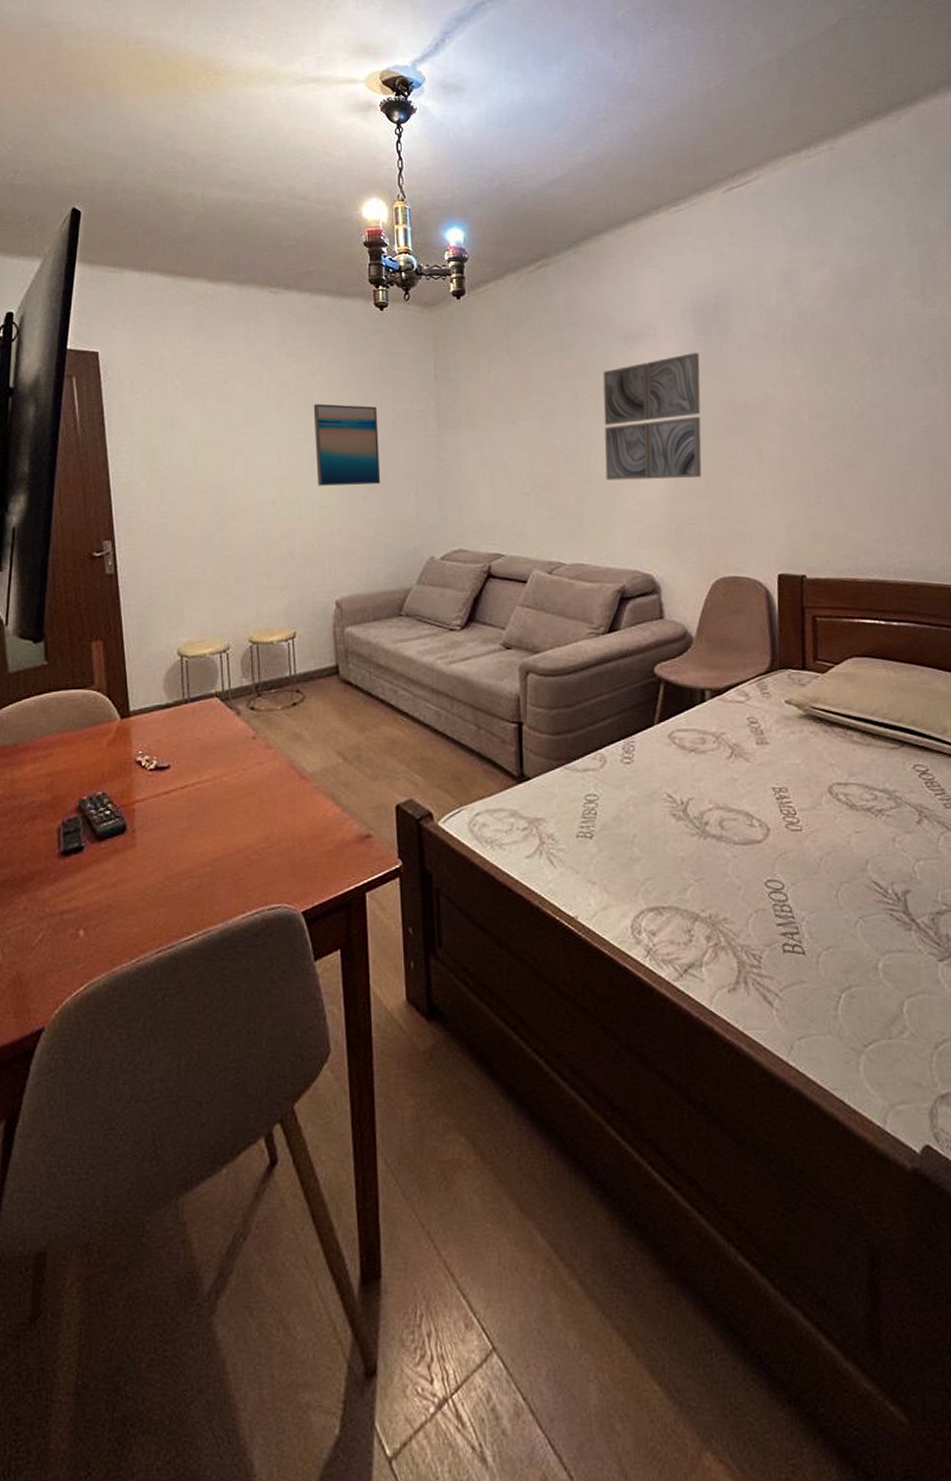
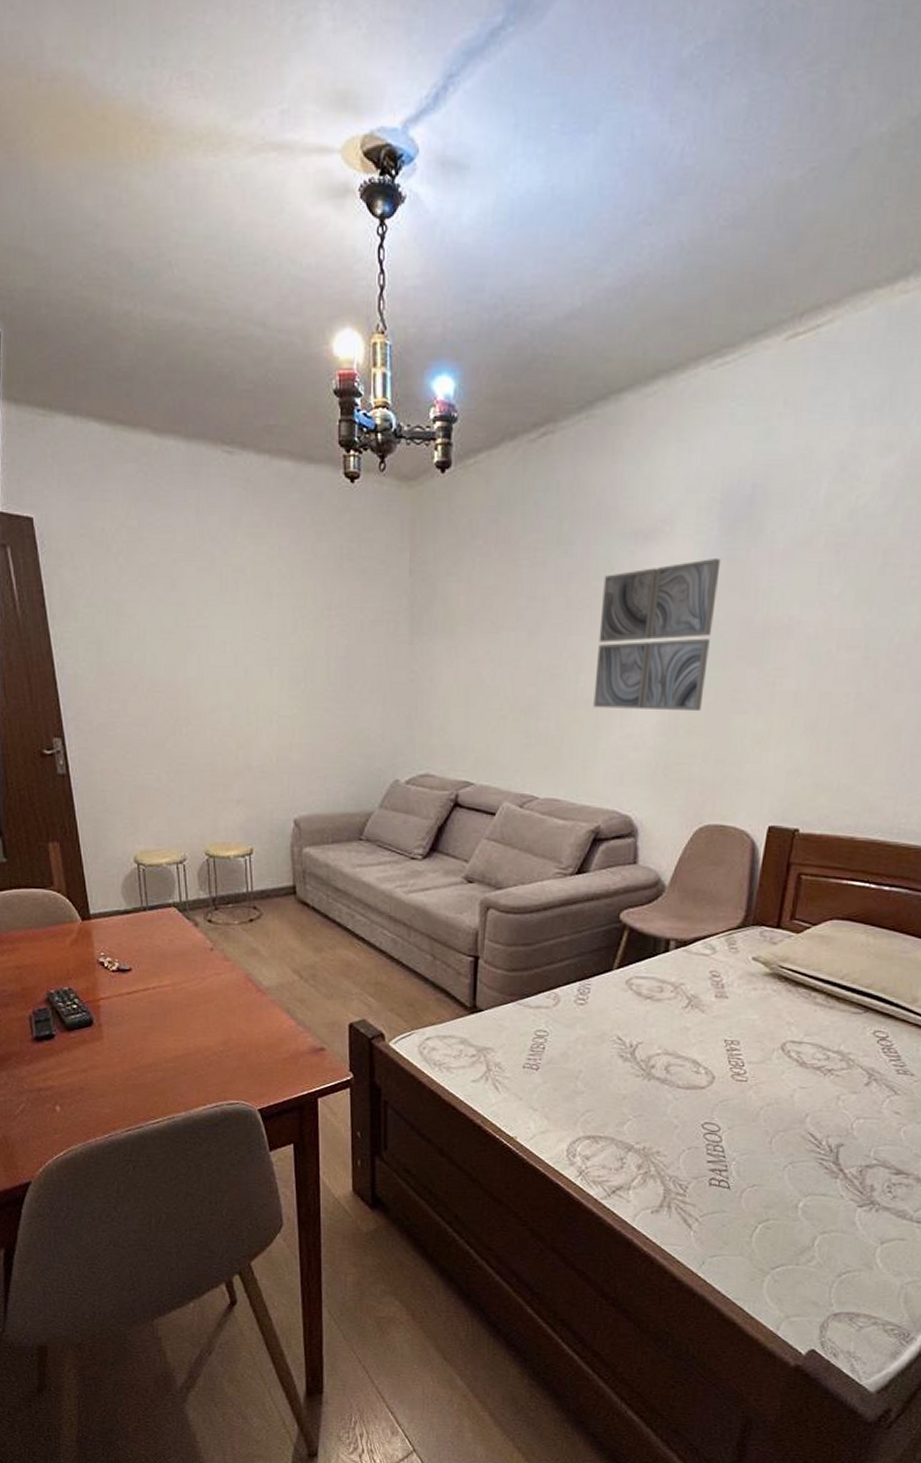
wall art: present [313,403,381,486] -> none [272,596,345,694]

